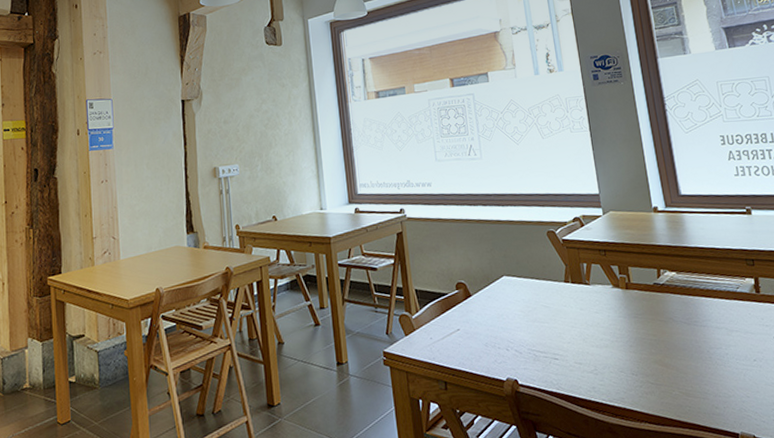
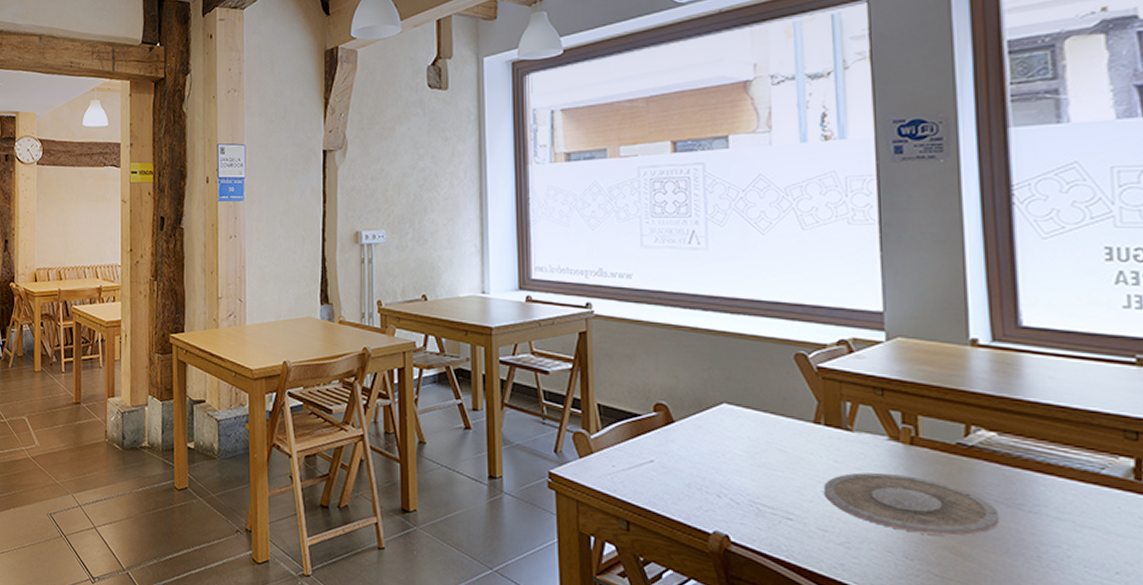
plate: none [575,312,685,355] -> present [823,472,1000,536]

